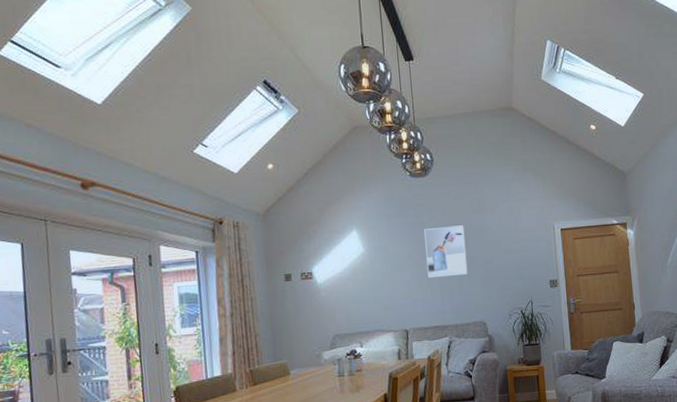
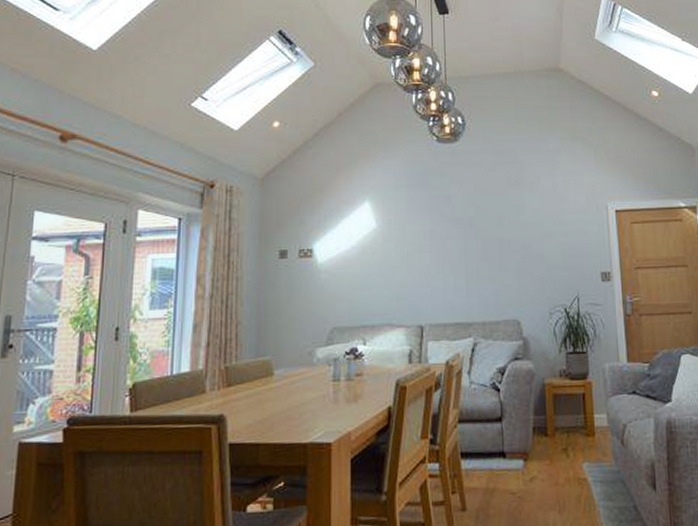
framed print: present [424,225,468,279] -> none [450,201,501,263]

